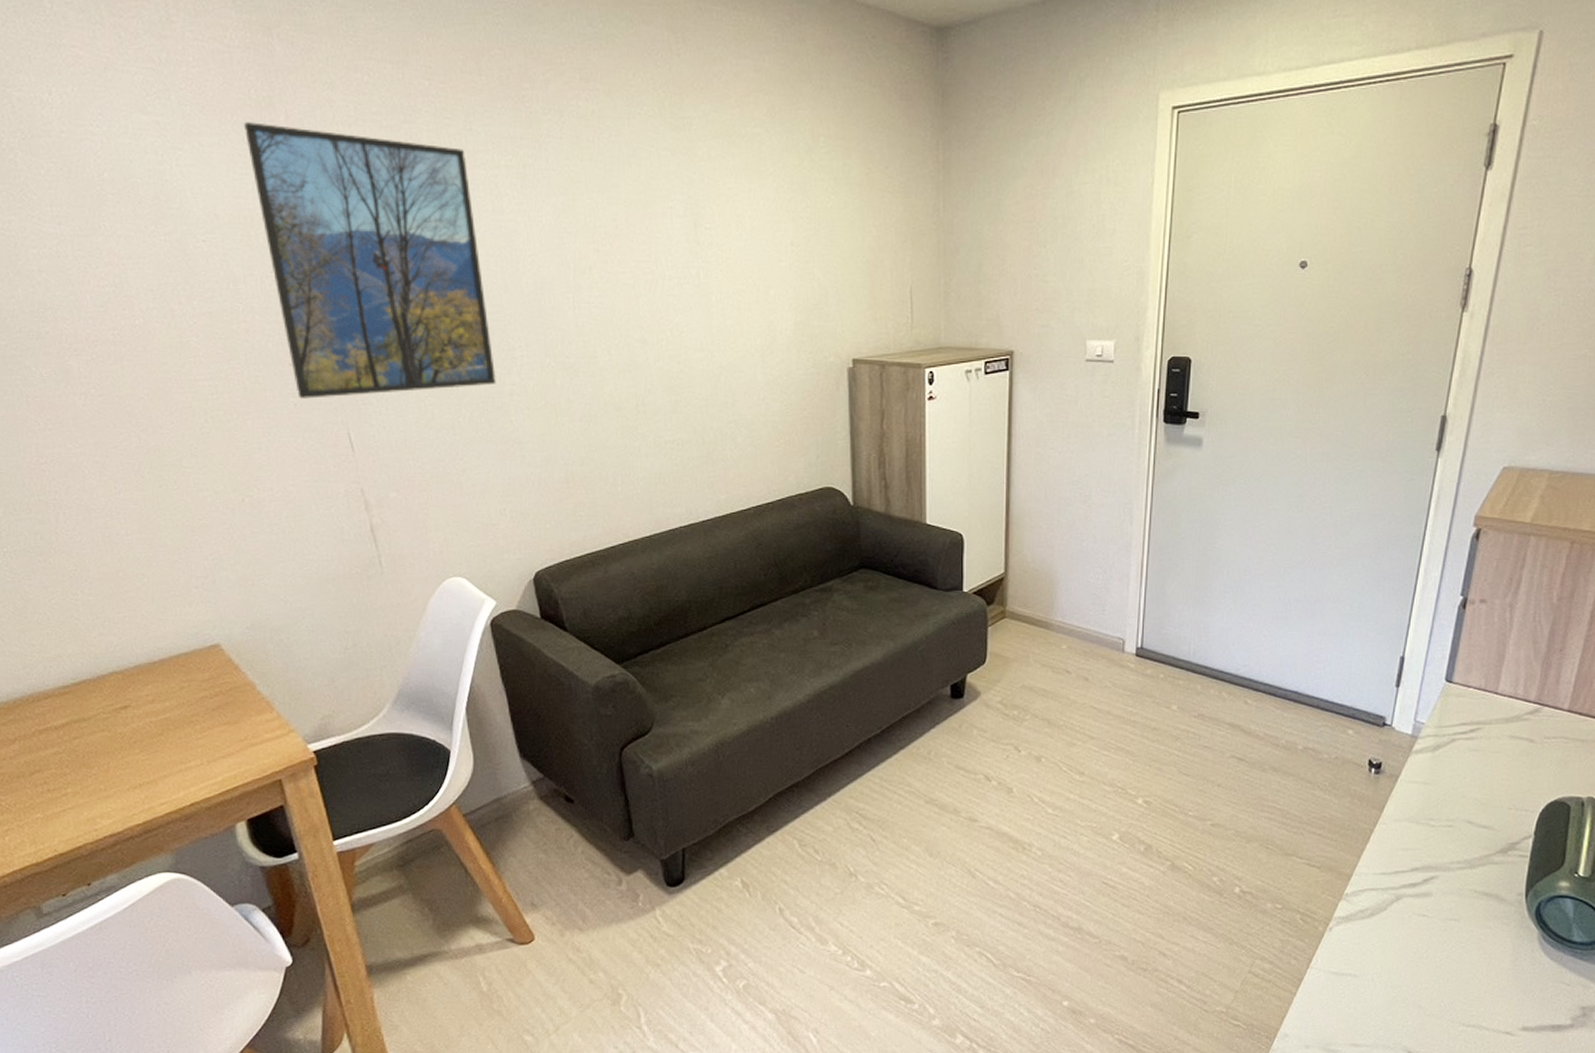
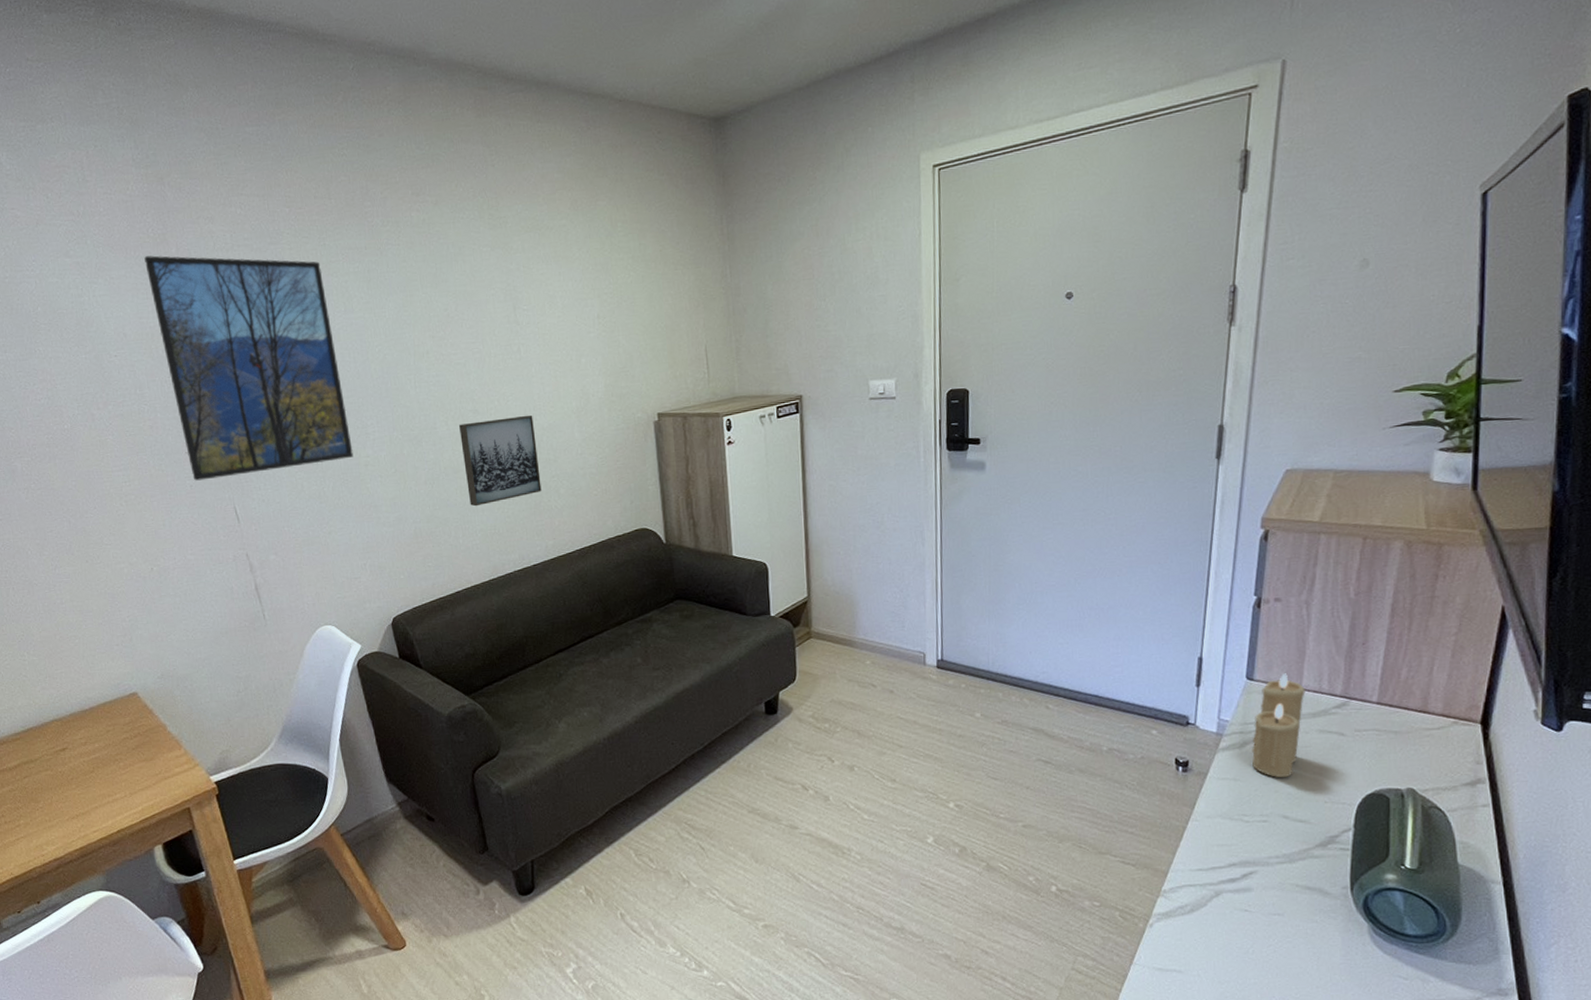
wall art: none [624,350,716,451] -> present [459,415,542,507]
candle: none [1443,677,1501,783] -> present [1252,673,1305,778]

